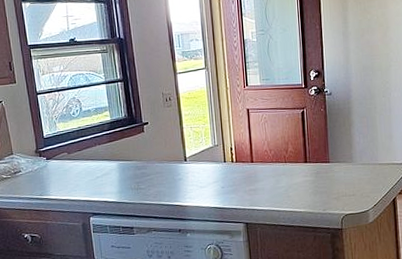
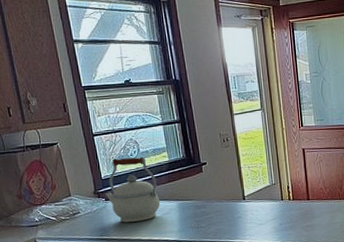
kettle: none [47,116,101,182] -> present [105,157,161,223]

